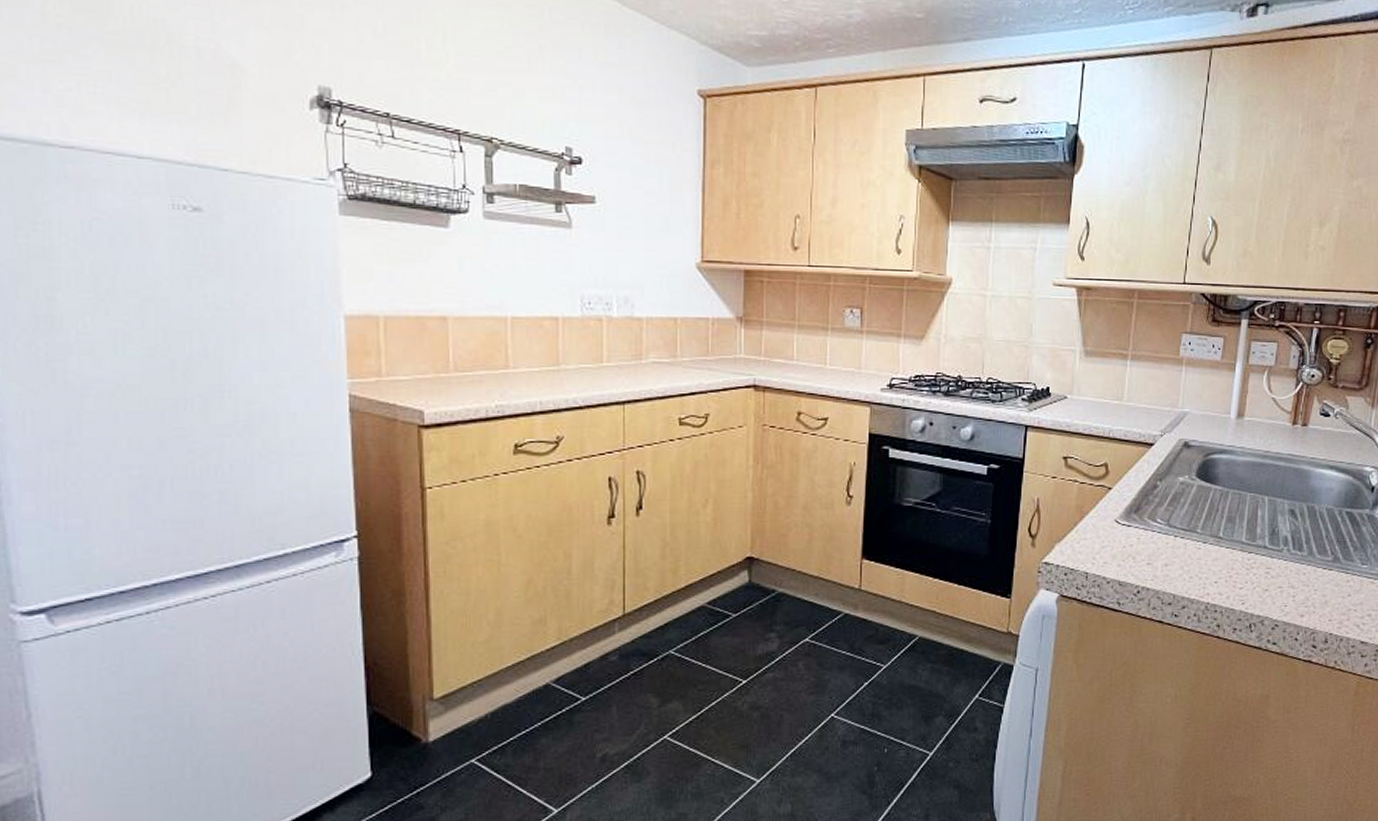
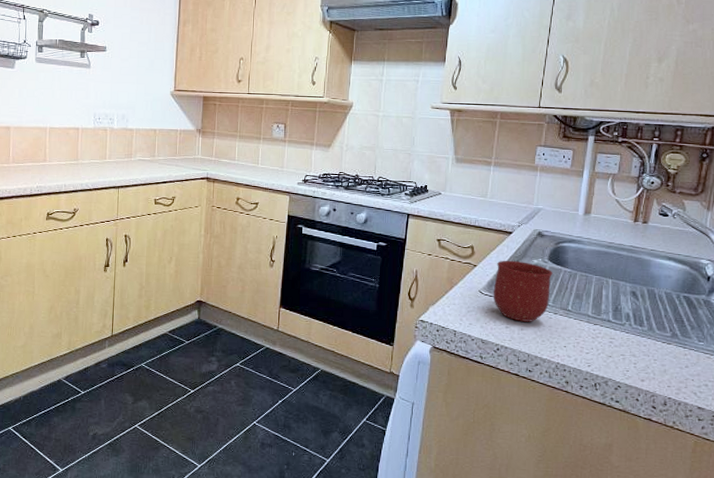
mug: none [1131,479,1202,555] -> present [493,260,553,322]

